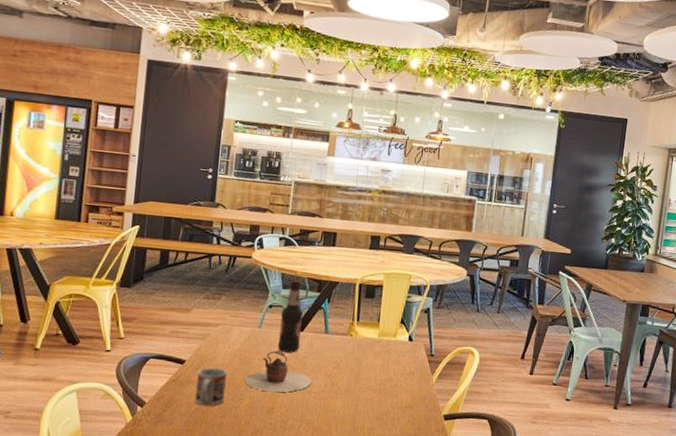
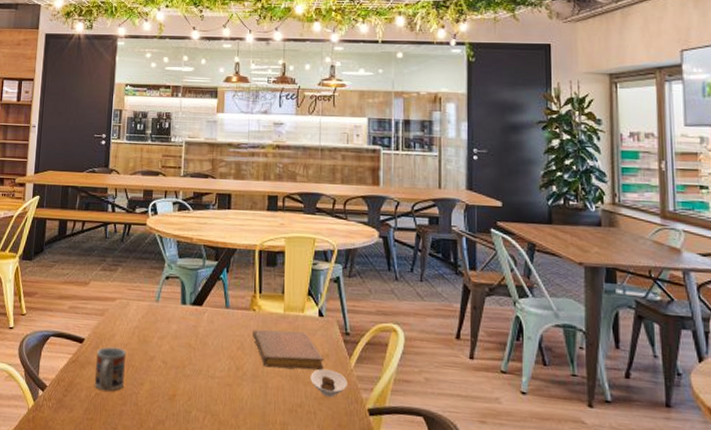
teapot: present [245,351,312,393] -> none [145,328,215,377]
bottle: present [277,279,304,353] -> none [176,247,202,331]
notebook: none [348,351,410,385] -> present [253,329,324,370]
saucer: none [397,384,428,407] -> present [310,369,347,398]

